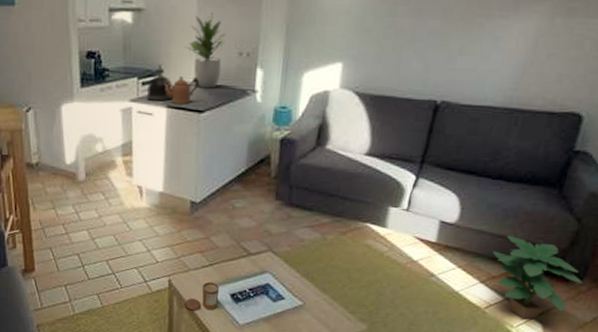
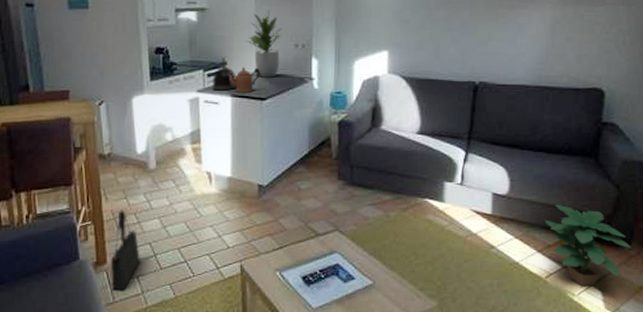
tote bag: none [38,220,68,298] -> present [110,210,140,291]
candle: present [185,281,220,311] -> none [258,265,291,296]

